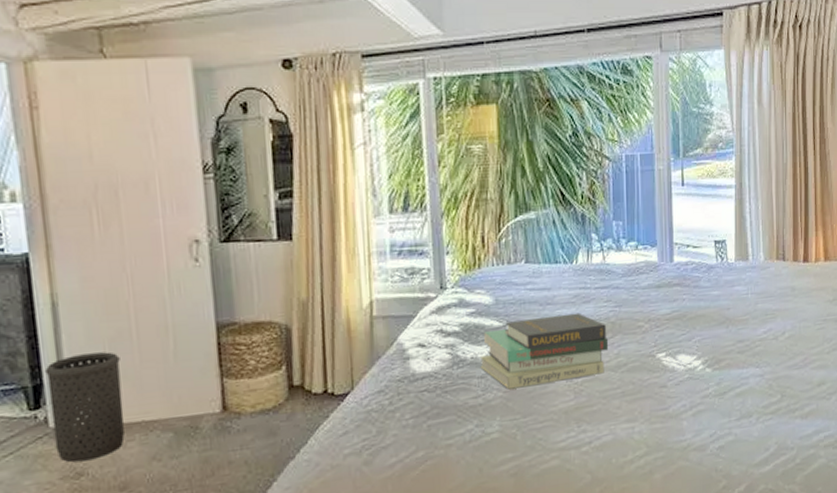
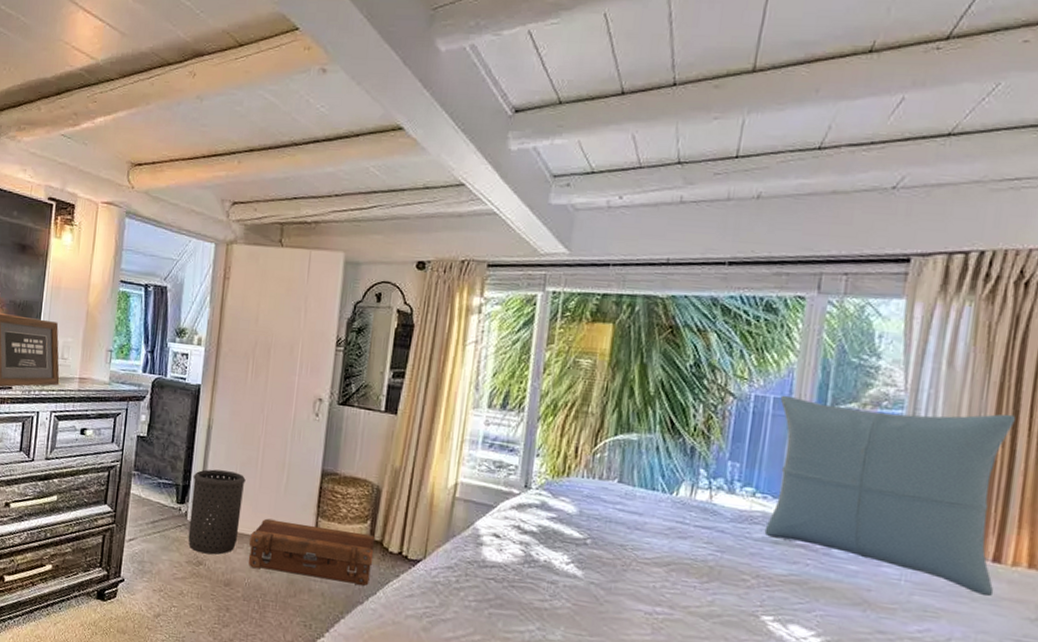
suitcase: none [141,380,297,460] -> present [248,518,376,587]
books: present [479,312,609,389] -> none [552,536,703,618]
pillow: none [645,138,807,292] -> present [764,395,1015,597]

